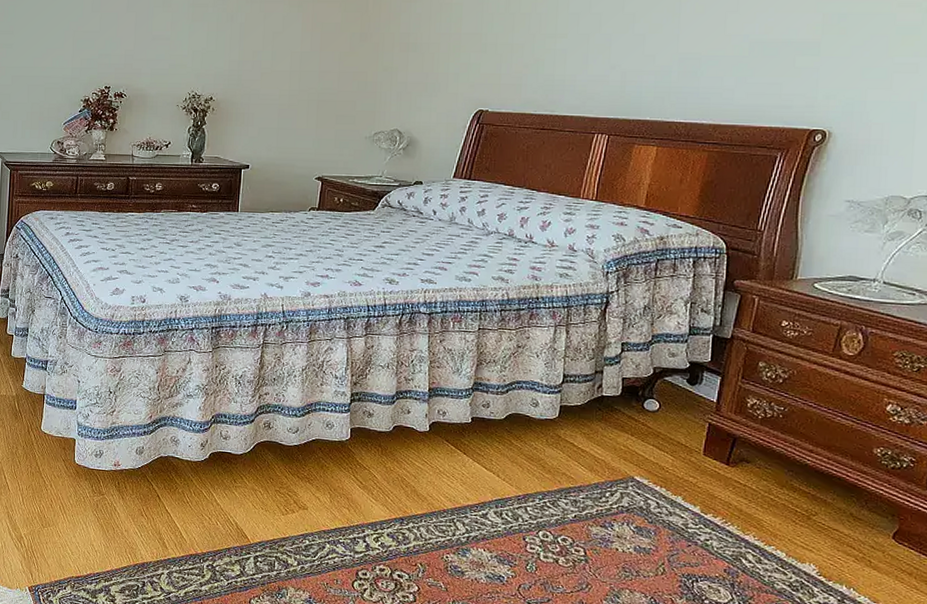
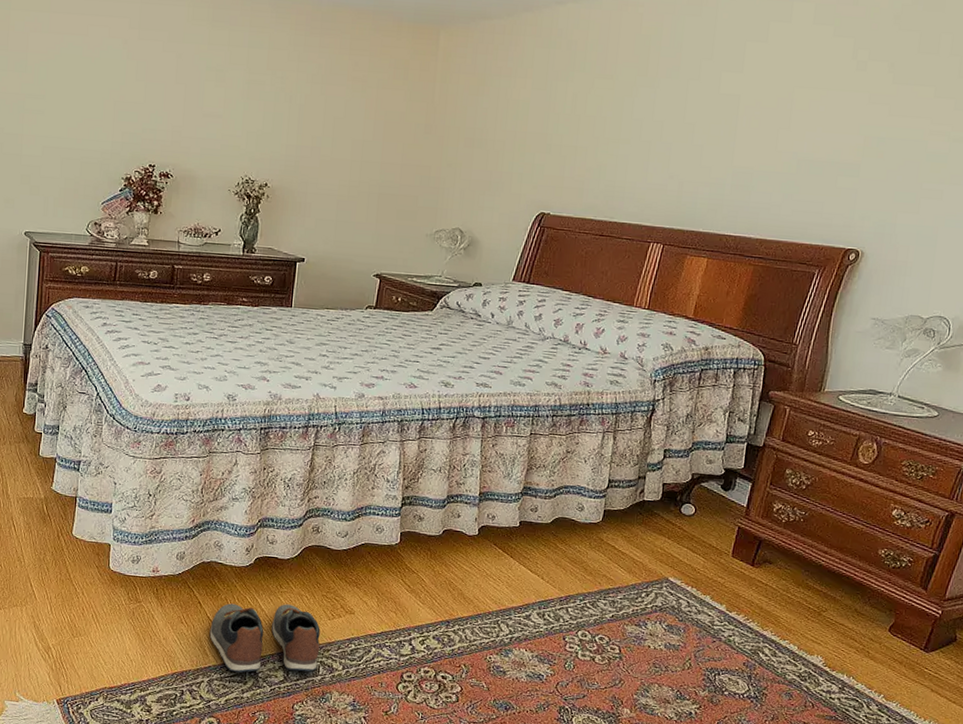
shoe: none [168,497,275,567] -> present [209,603,320,673]

